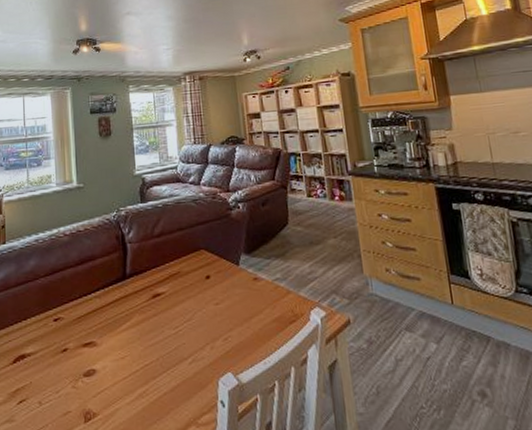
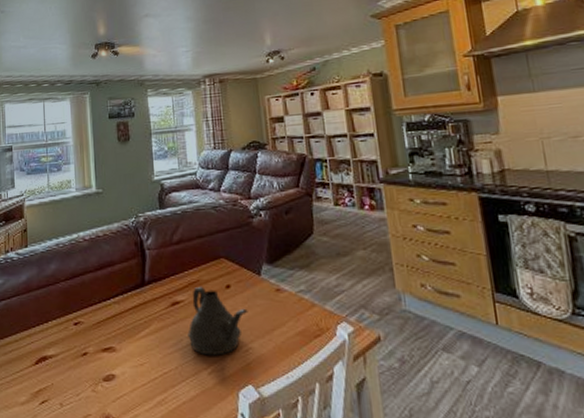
teapot: none [168,277,227,346] -> present [187,286,248,356]

